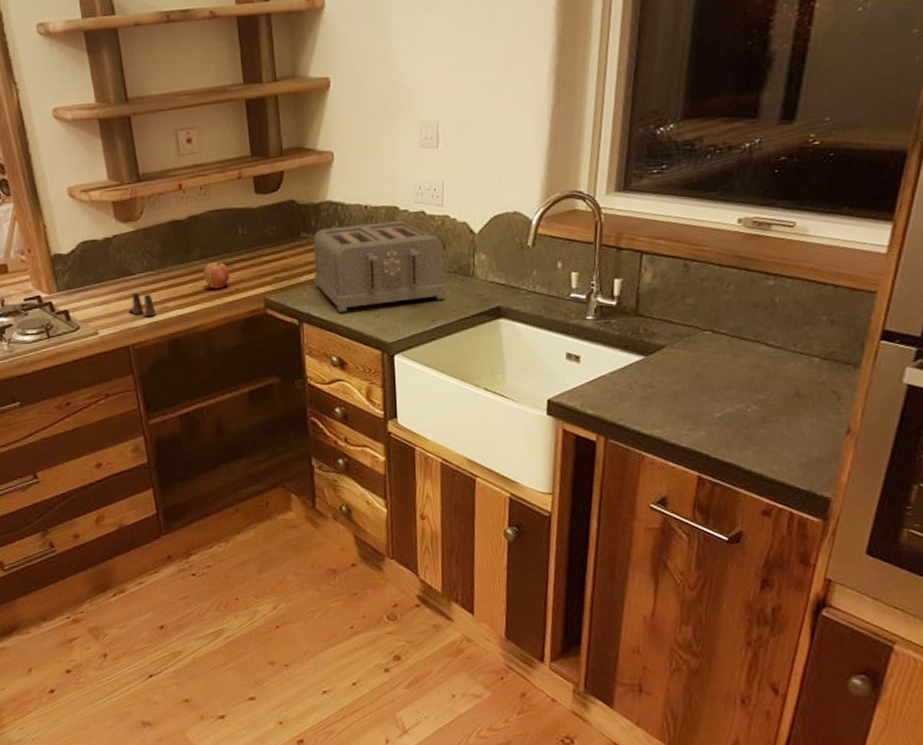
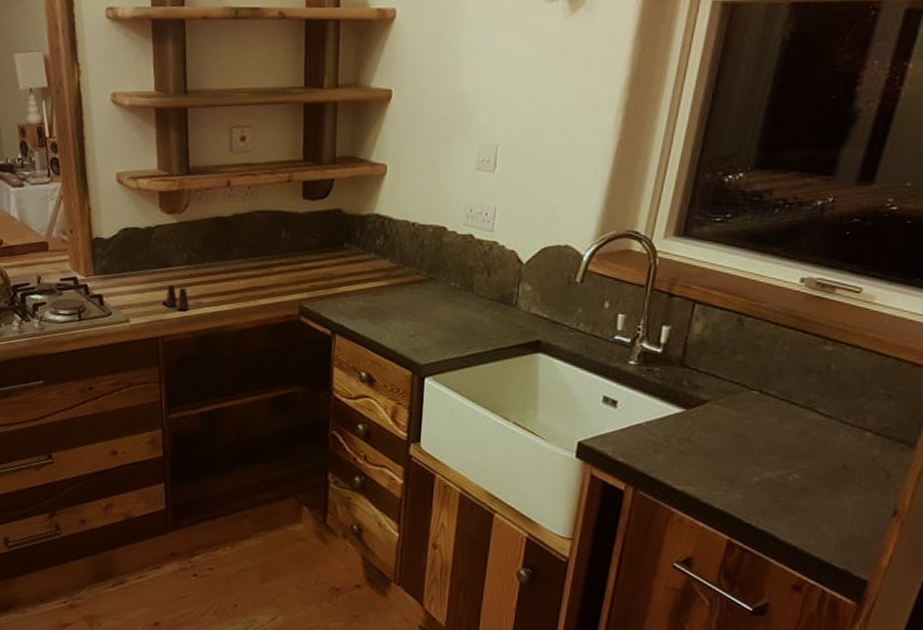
fruit: present [204,260,230,289] -> none [241,262,268,290]
toaster: present [313,221,446,312] -> none [352,241,488,328]

